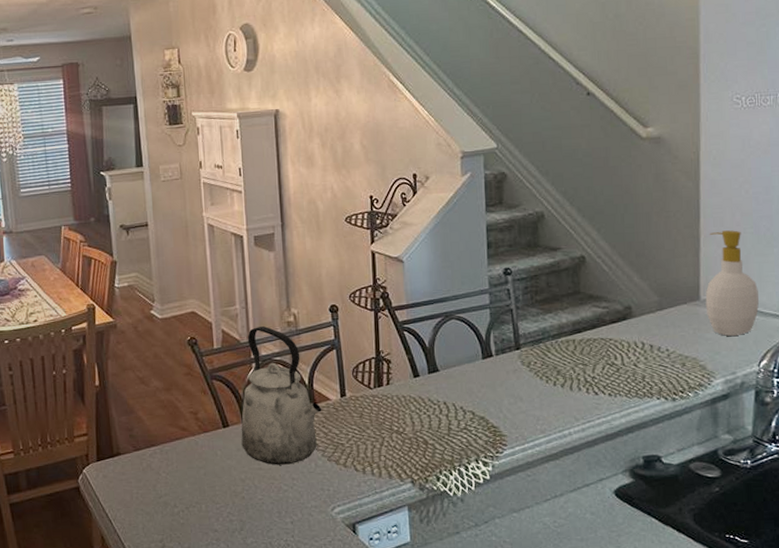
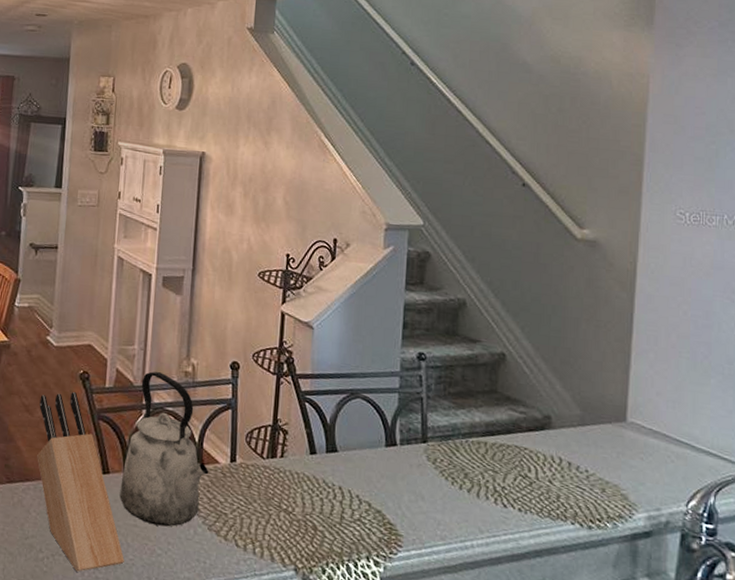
knife block: none [153,357,254,519] -> present [37,391,124,572]
soap bottle: present [705,230,759,336] -> none [632,350,691,468]

